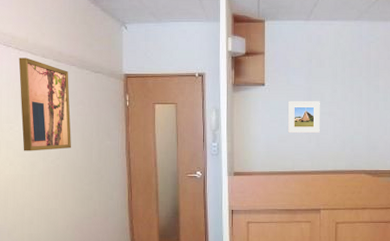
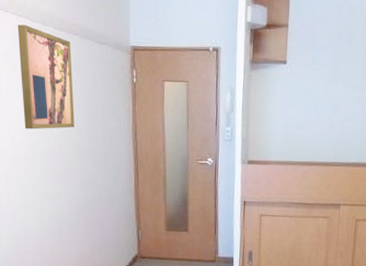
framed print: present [287,101,320,134] -> none [310,82,348,120]

